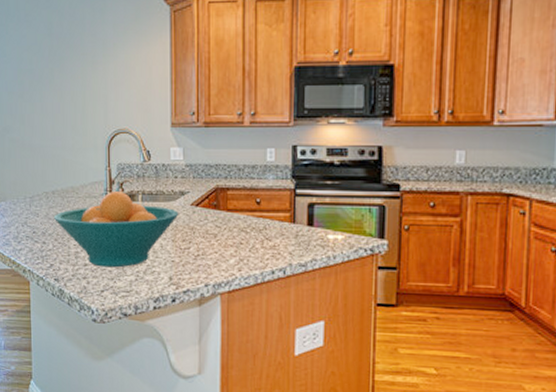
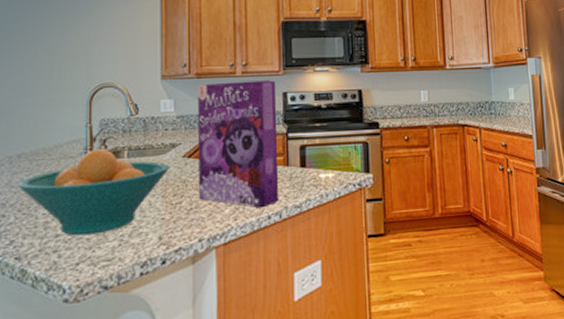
cereal box: none [206,132,286,263] -> present [198,80,279,208]

